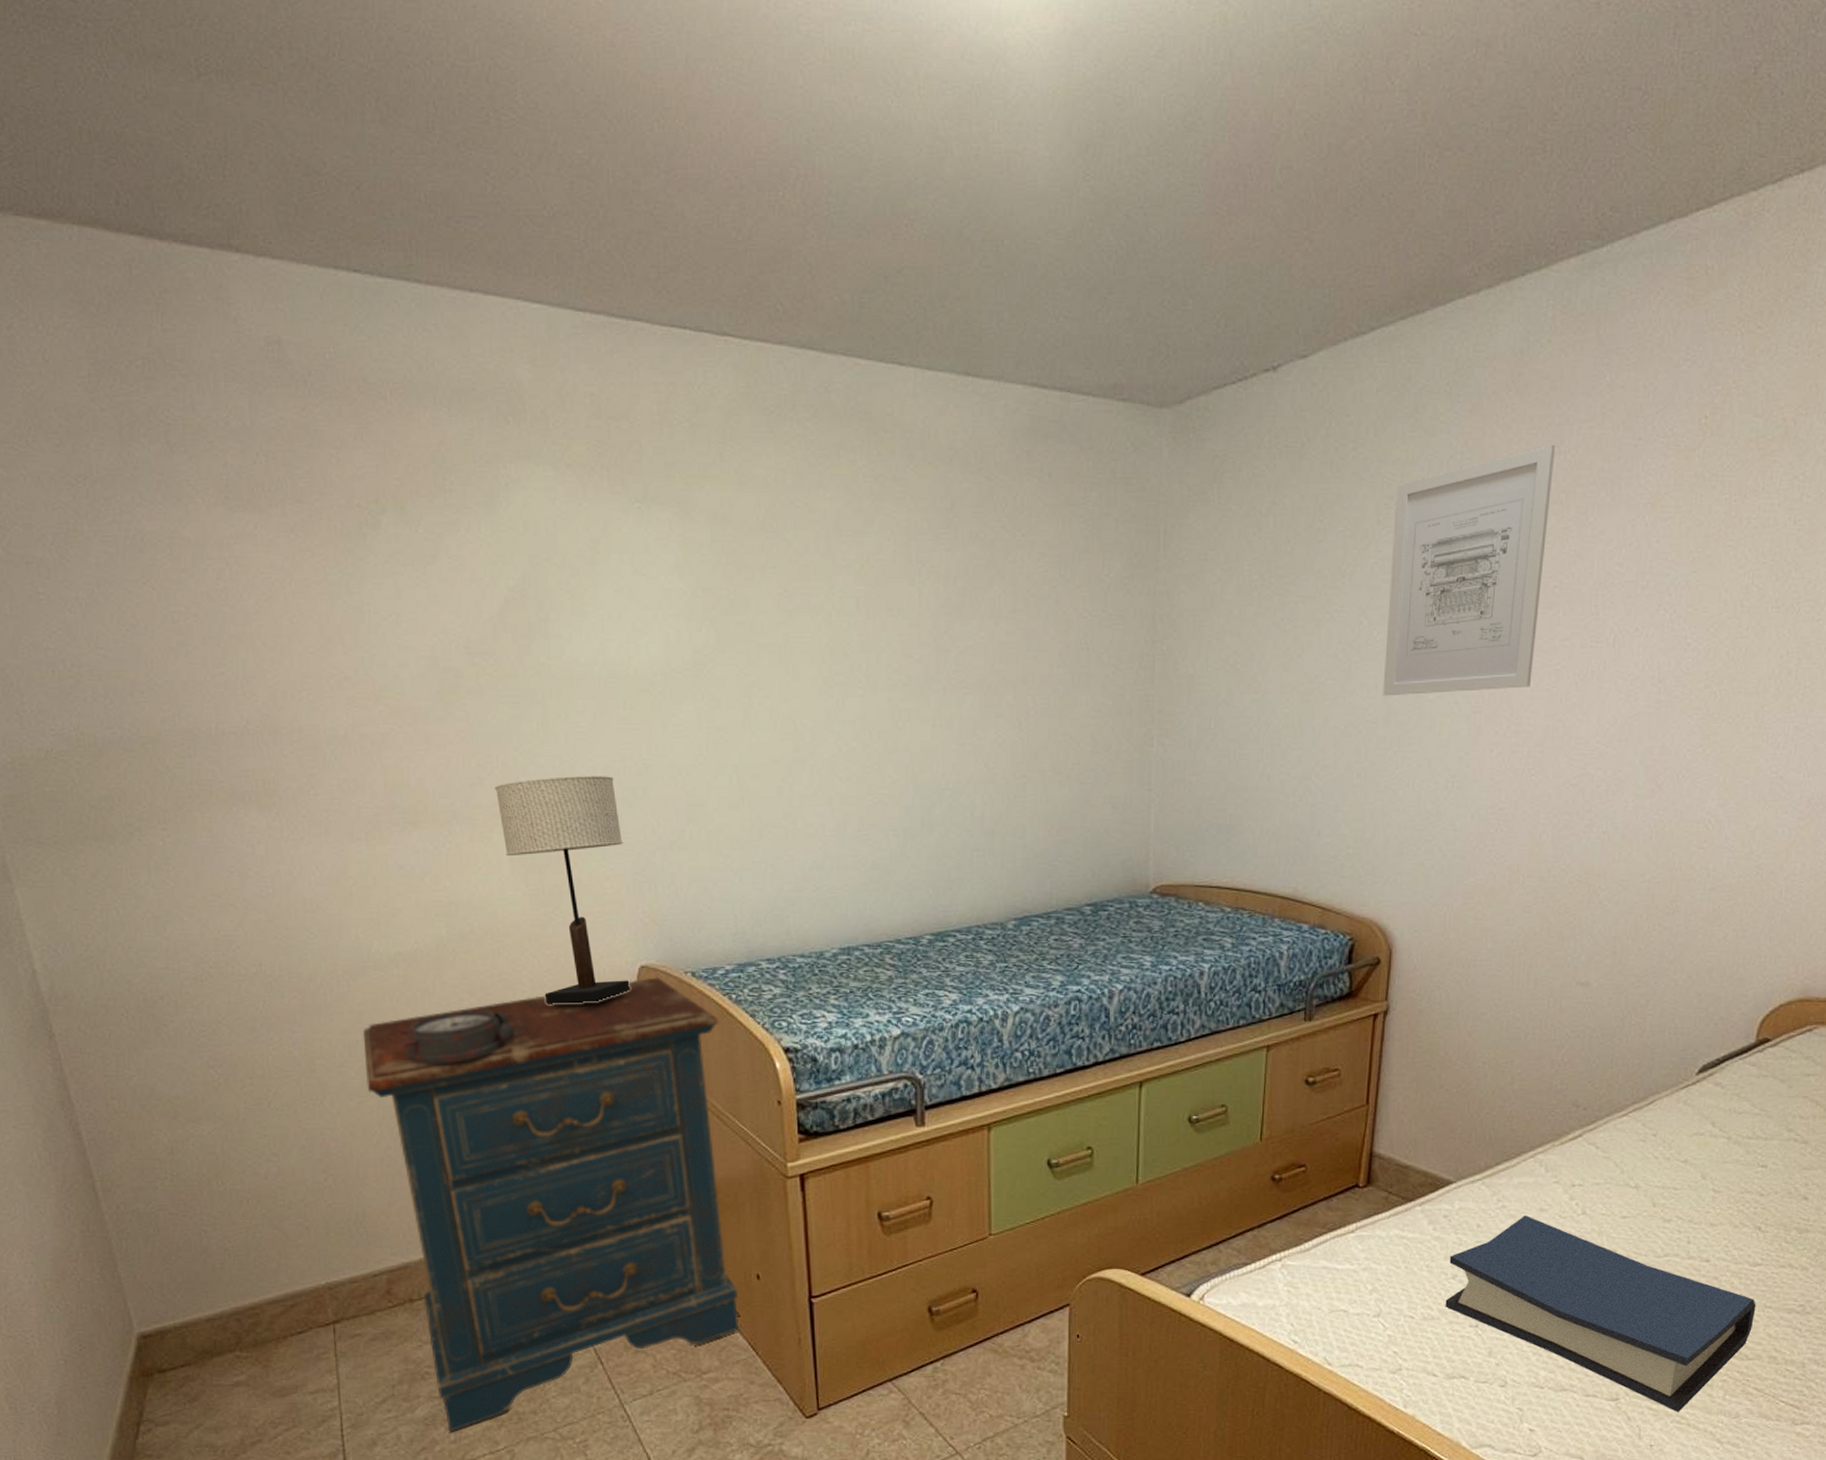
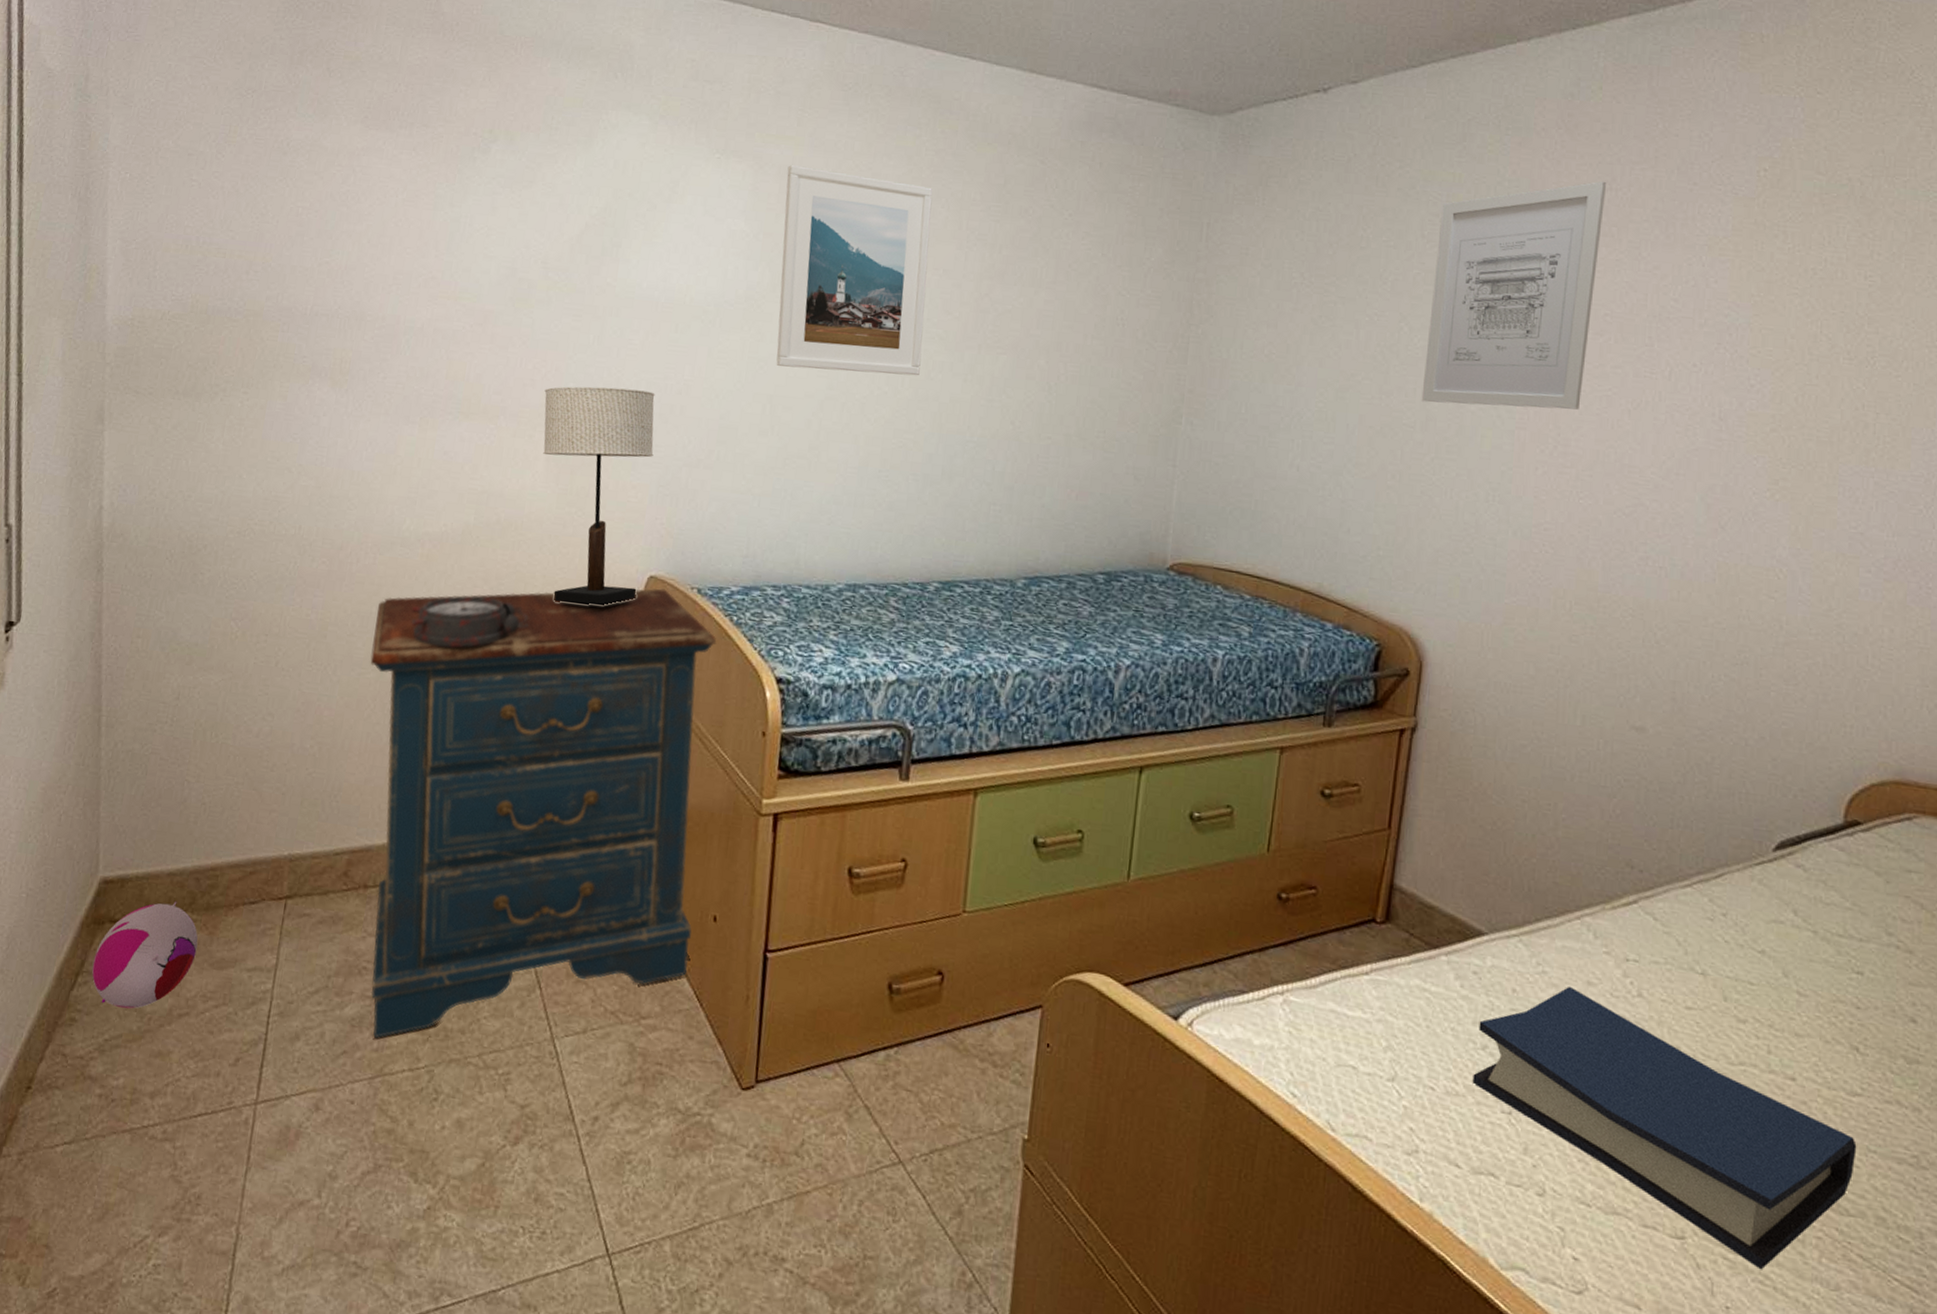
plush toy: none [151,1344,255,1446] -> present [91,902,198,1009]
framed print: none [717,508,886,733] -> present [776,165,933,376]

